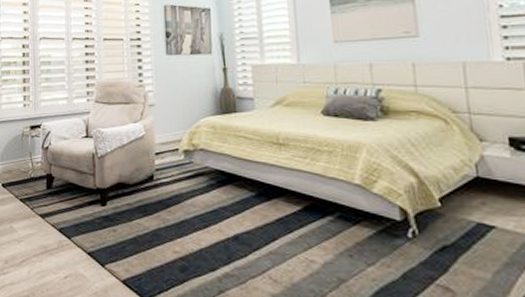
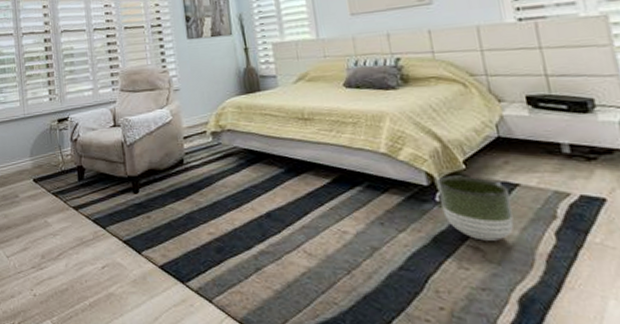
planter: none [411,212,487,282] -> present [437,175,514,241]

